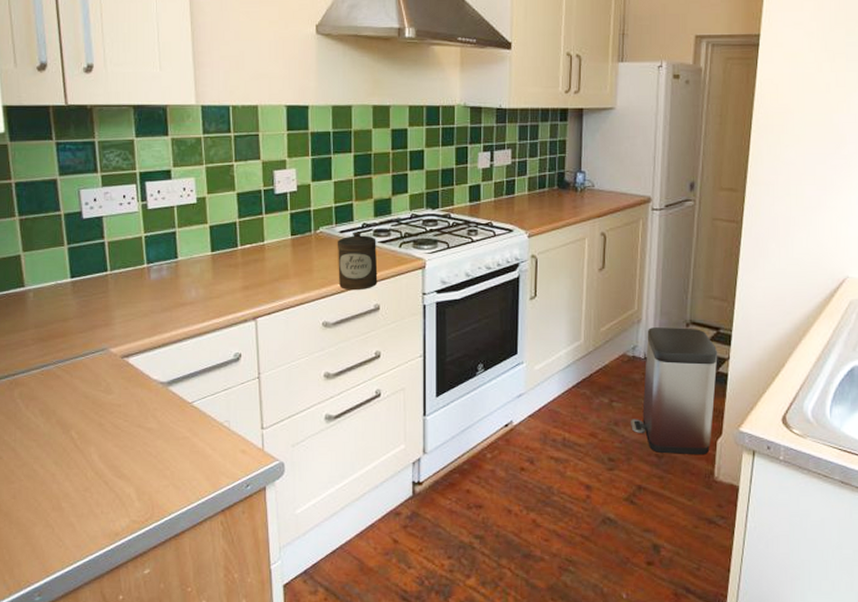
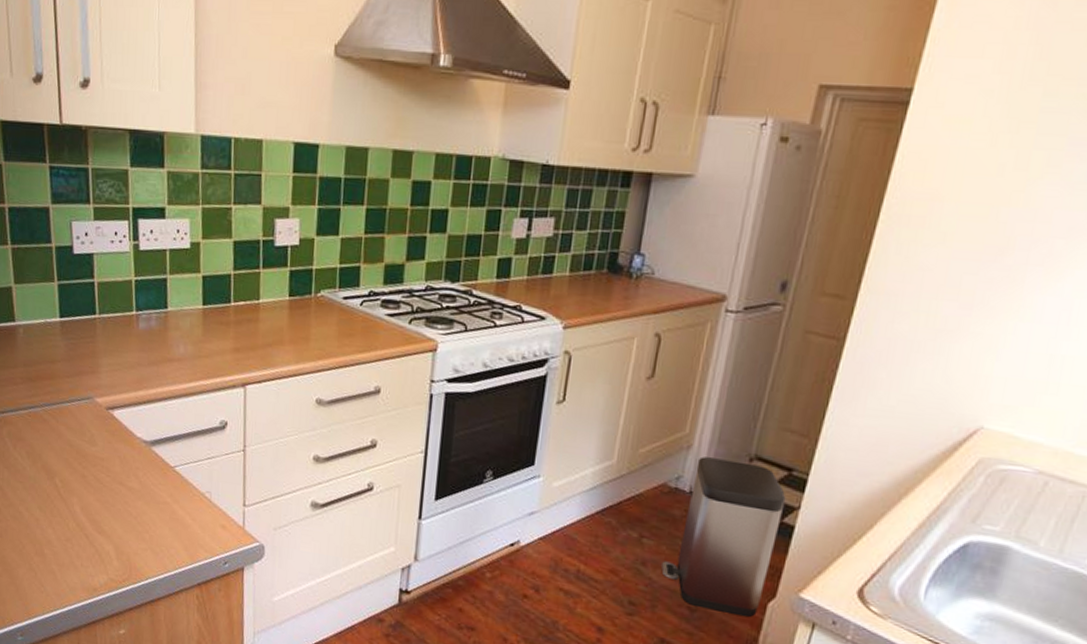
canister: present [337,232,378,291] -> none [337,299,384,369]

